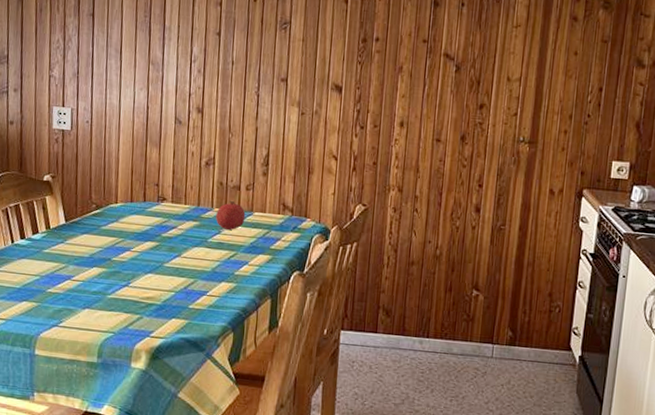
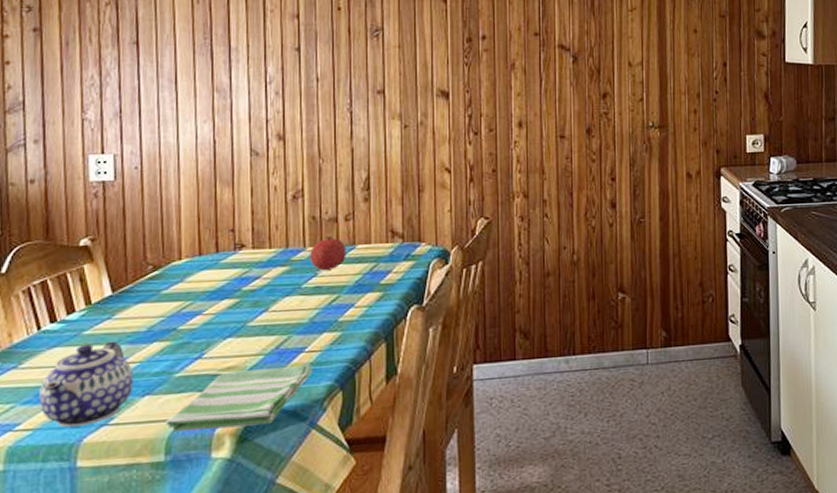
teapot: none [11,260,78,324] -> present [39,341,134,428]
dish towel: none [99,301,212,349] -> present [165,364,313,432]

